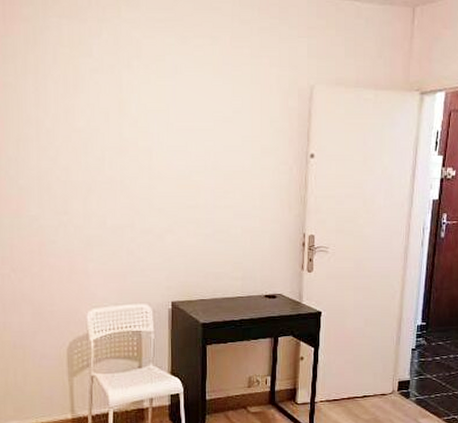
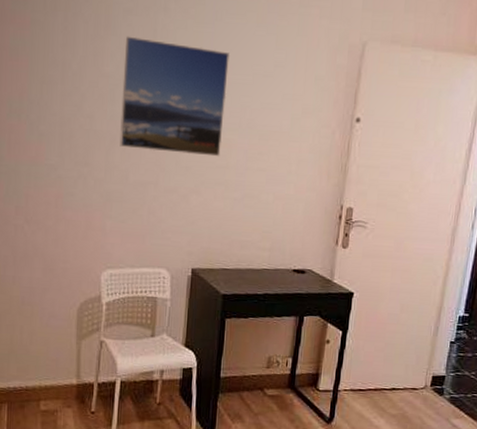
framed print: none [94,93,191,198] -> present [119,36,230,157]

